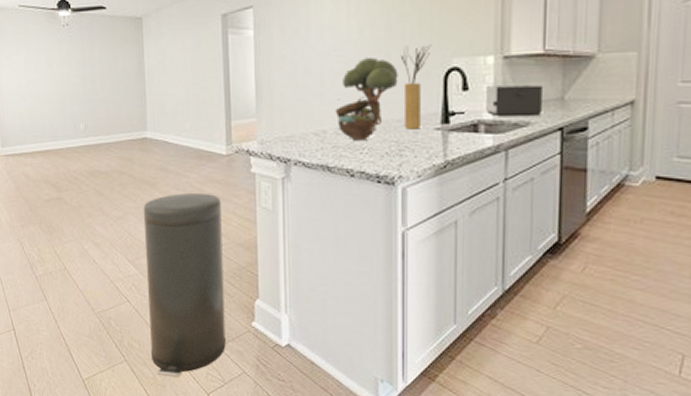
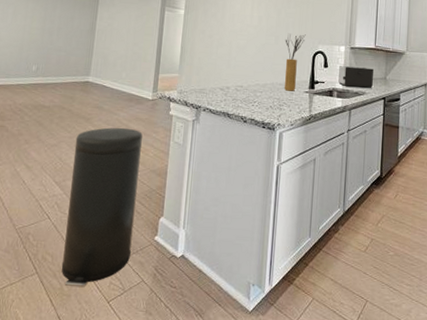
decorative tree: present [335,57,398,141] -> none [237,38,283,97]

